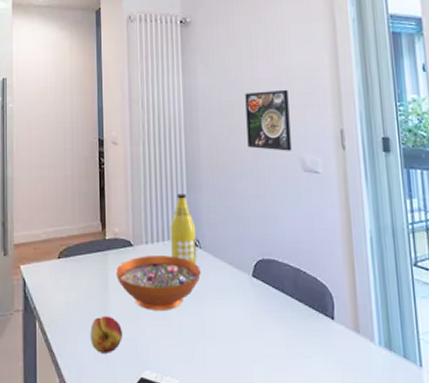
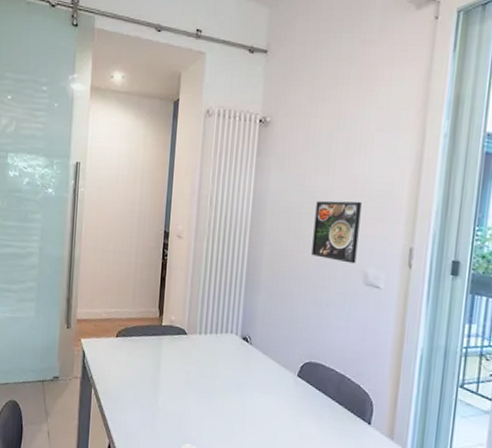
fruit: present [90,315,122,353] -> none [139,392,169,425]
decorative bowl: present [116,256,201,310] -> none [168,344,249,396]
bottle: present [170,193,197,264] -> none [222,291,249,358]

